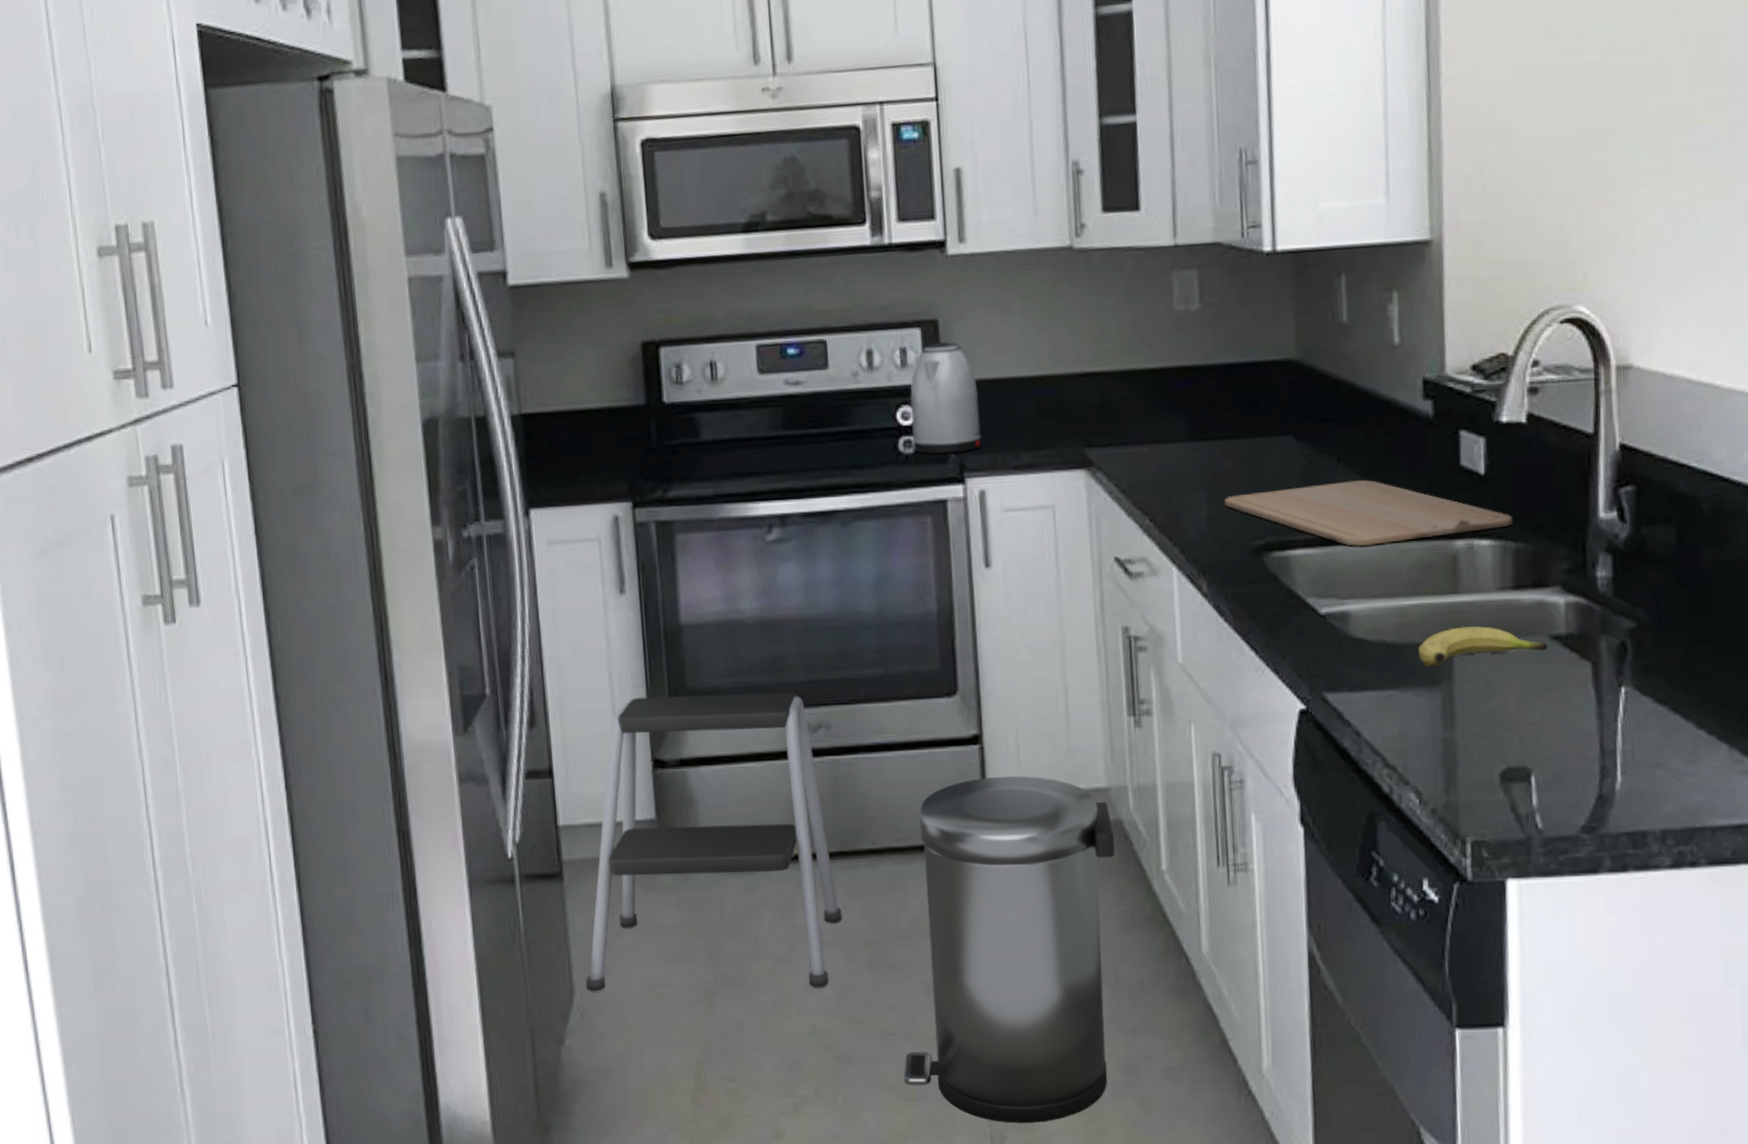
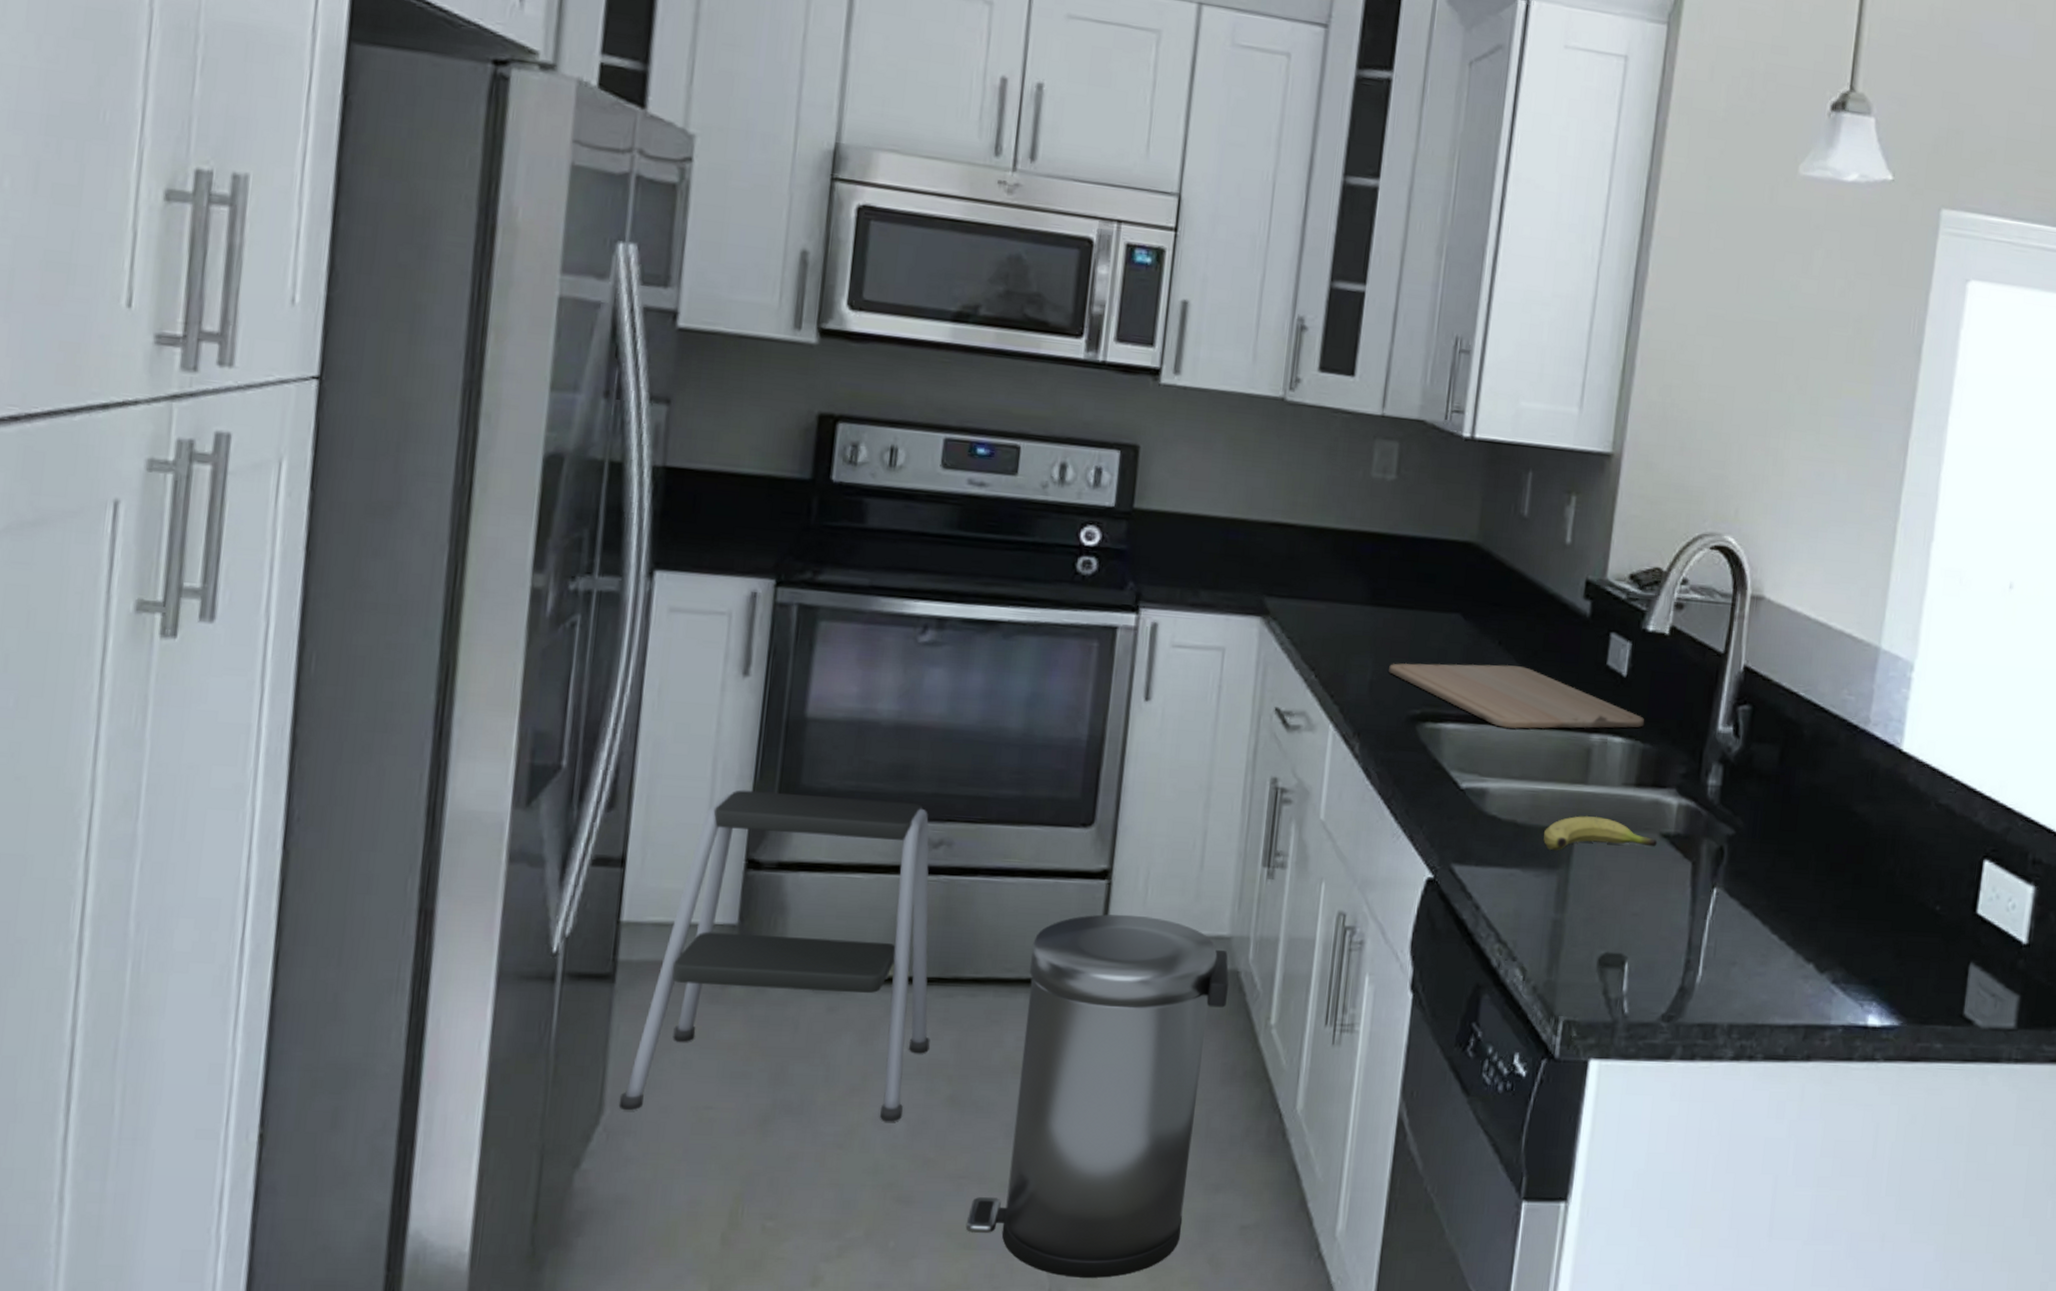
kettle: present [909,342,982,455] -> none [1092,468,1168,582]

